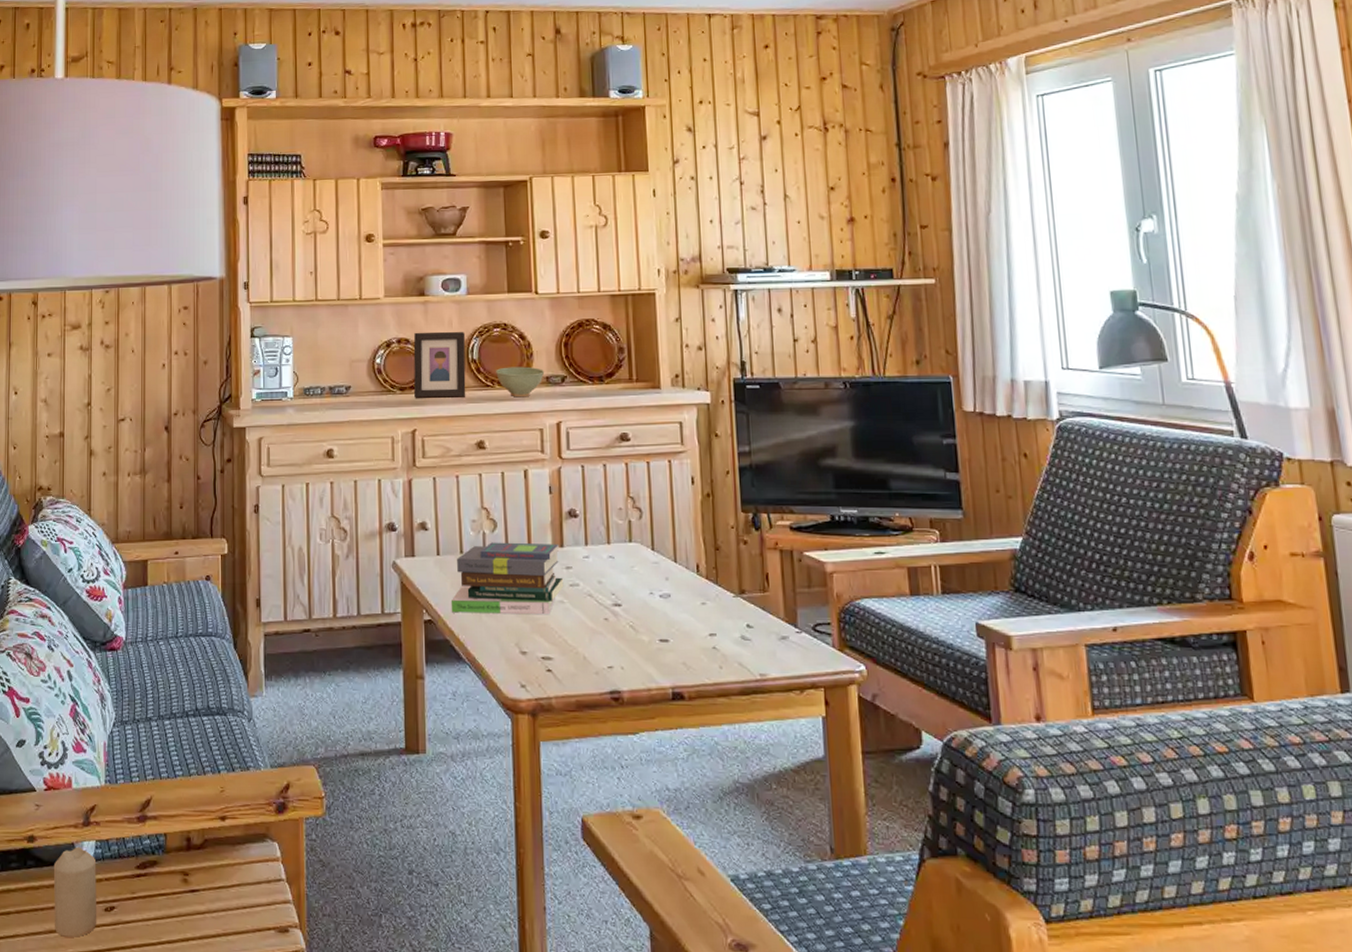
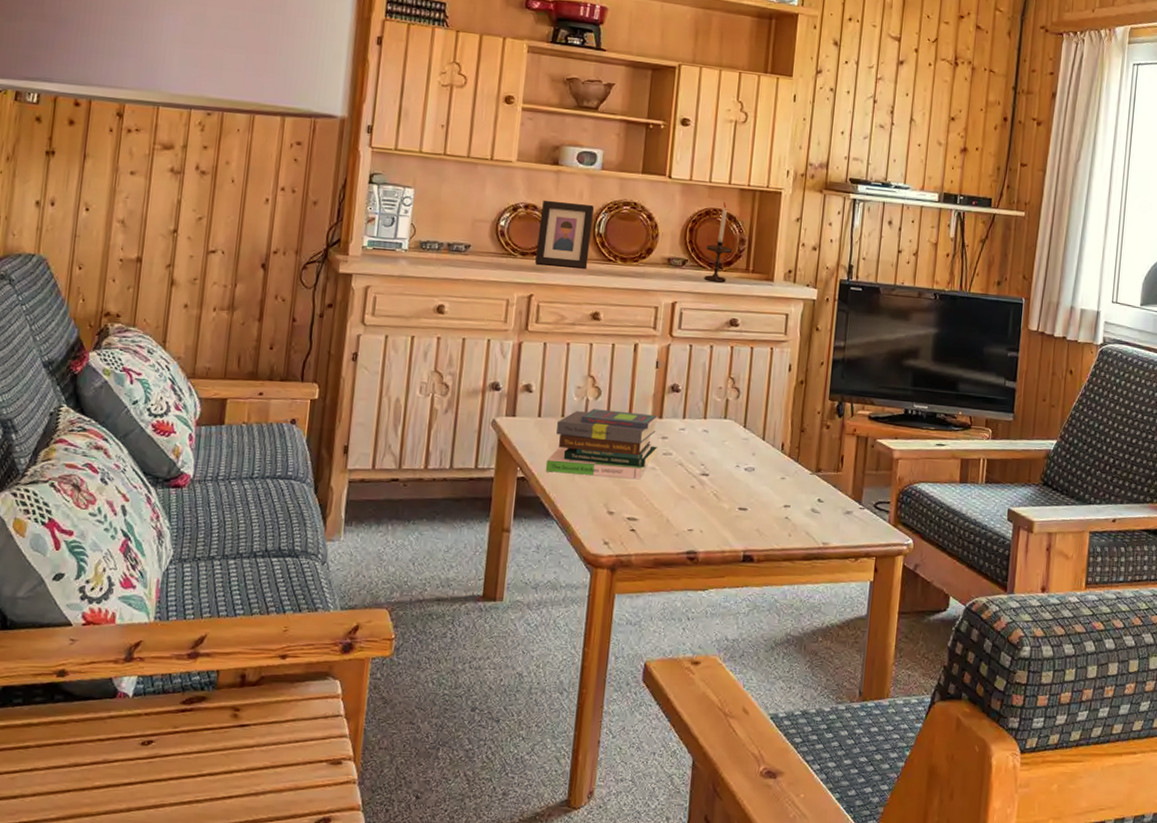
candle: present [53,846,97,937] -> none [81,682,136,771]
bowl: present [495,366,545,398] -> none [619,244,668,276]
candlestick: none [583,311,612,397] -> present [704,201,733,284]

